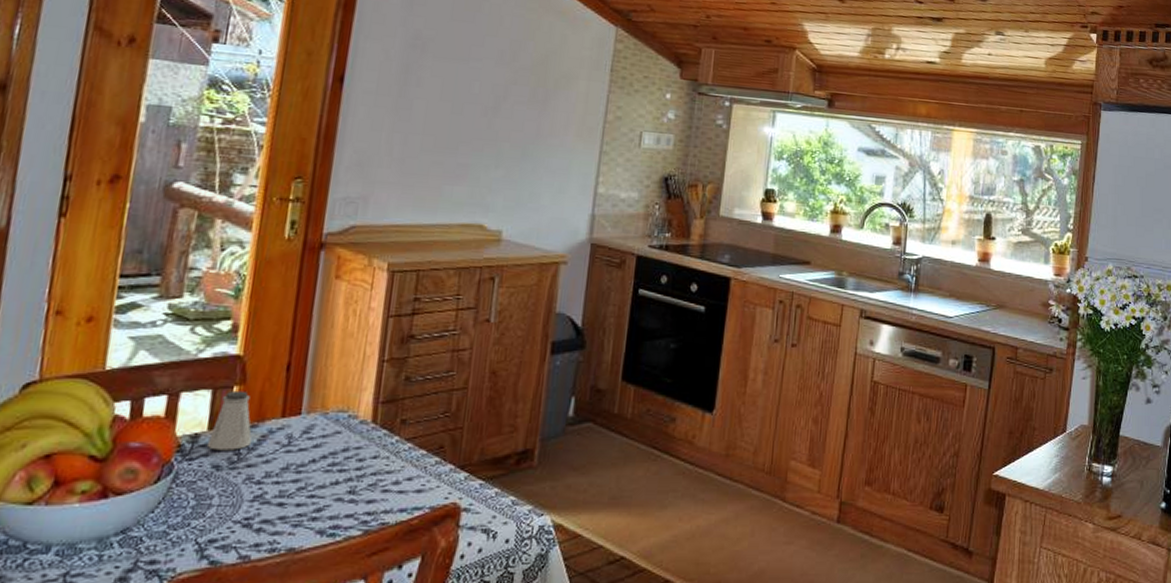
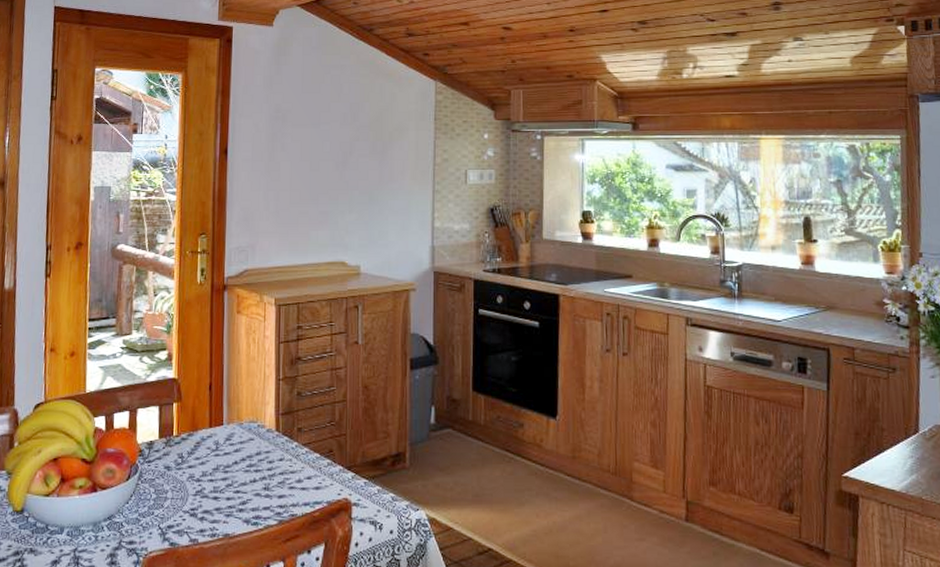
saltshaker: present [206,390,253,451] -> none [159,406,191,455]

